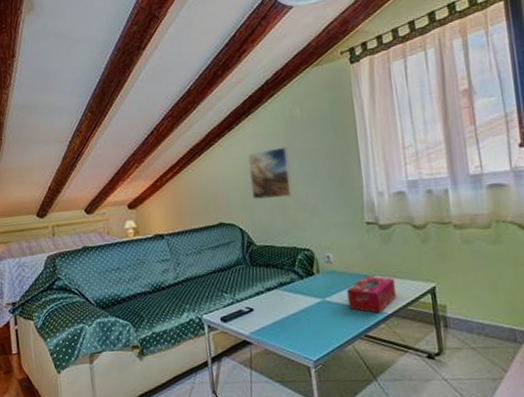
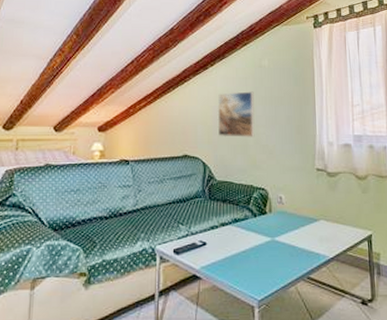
tissue box: present [346,275,397,314] -> none [294,219,338,256]

